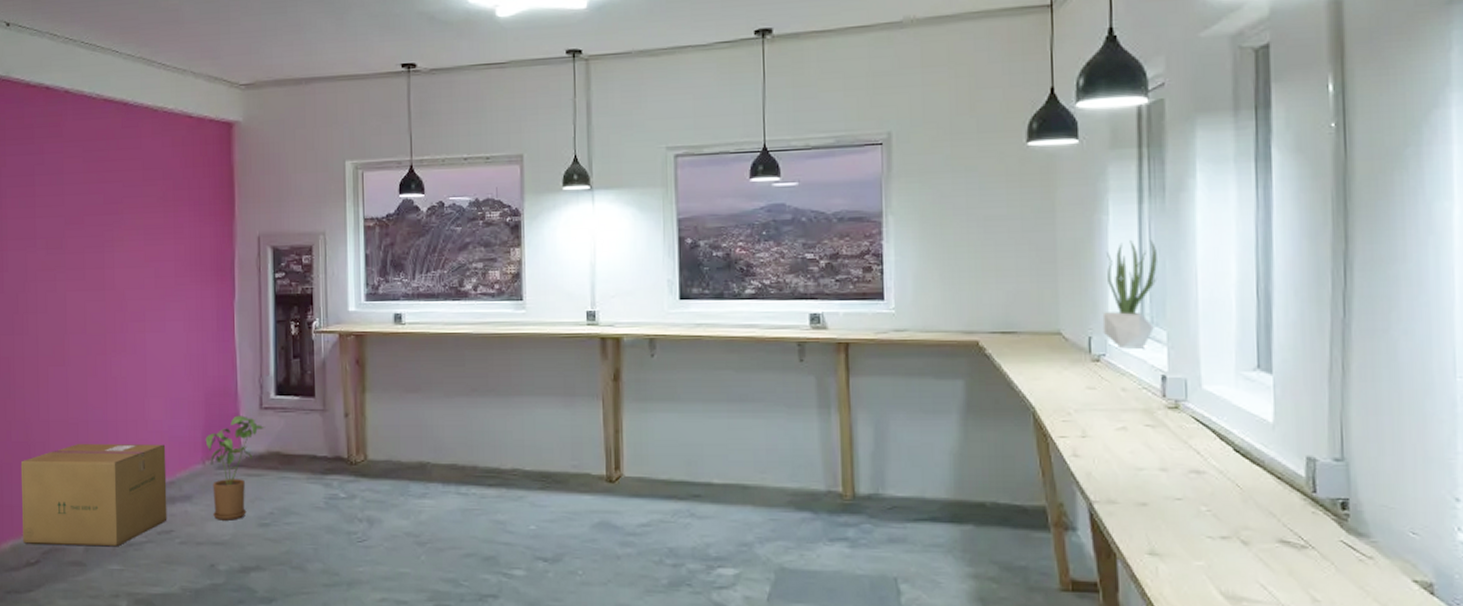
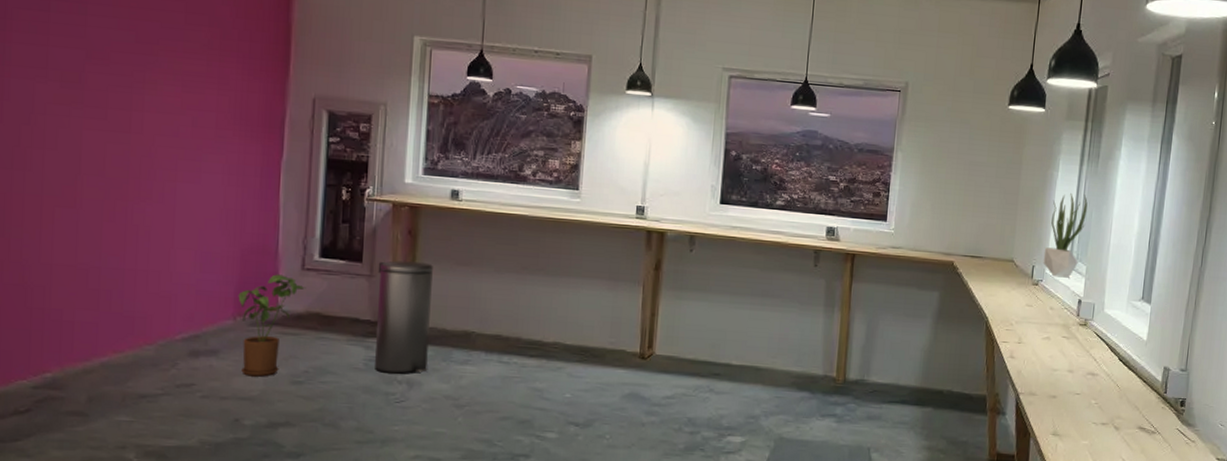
box: present [20,443,167,547] -> none [11,290,192,398]
pedal bin: none [330,392,387,513] -> present [374,260,433,375]

